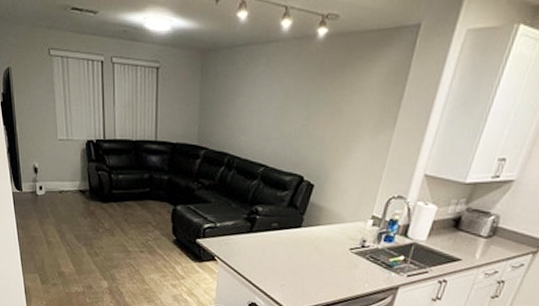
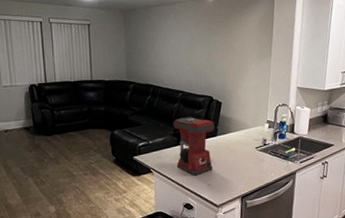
coffee maker: none [246,199,300,272] -> present [173,117,215,176]

